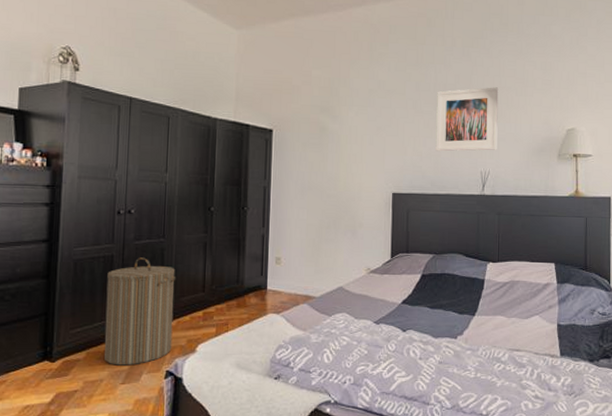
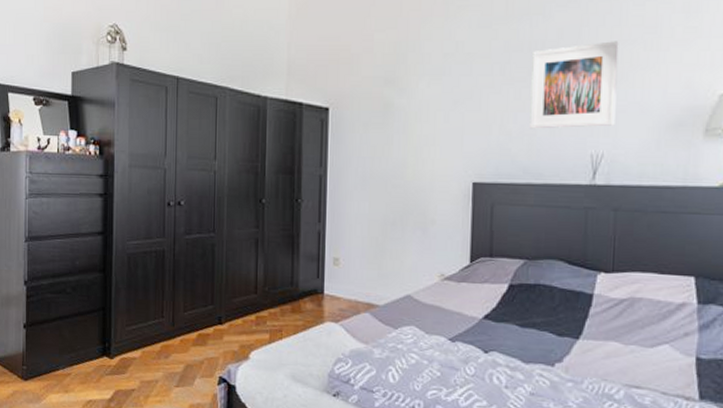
laundry hamper: present [104,257,176,366] -> none [158,253,228,368]

